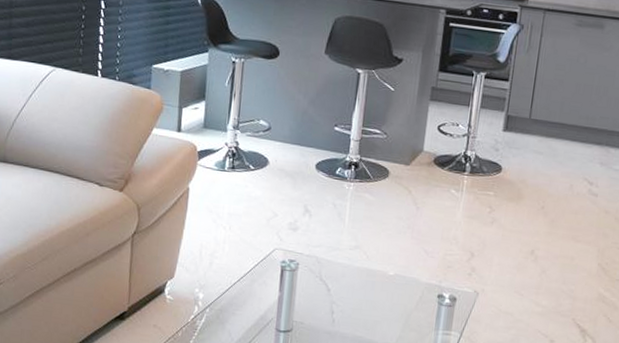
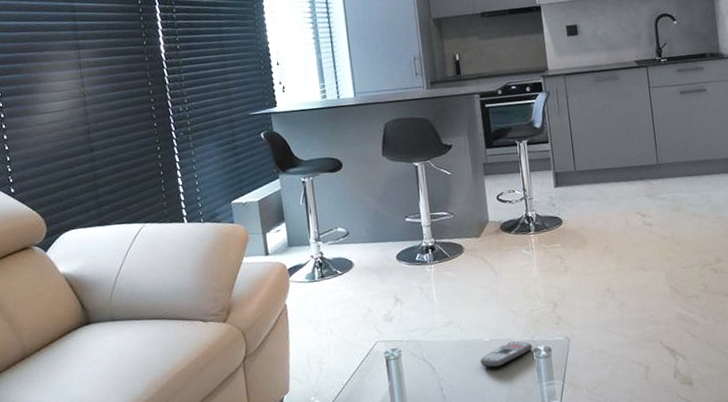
remote control: none [379,281,438,305] -> present [480,341,533,368]

